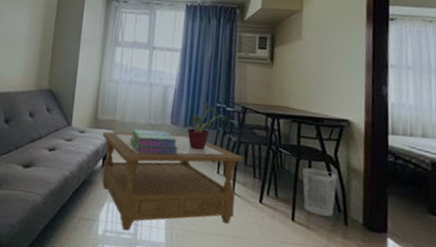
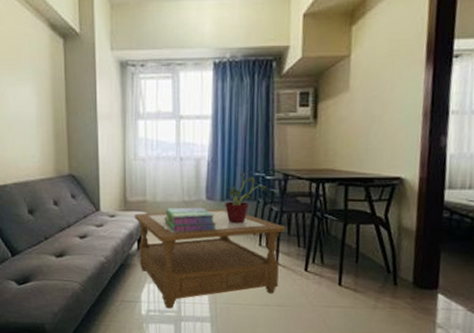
wastebasket: present [302,167,337,217] -> none [350,232,387,278]

